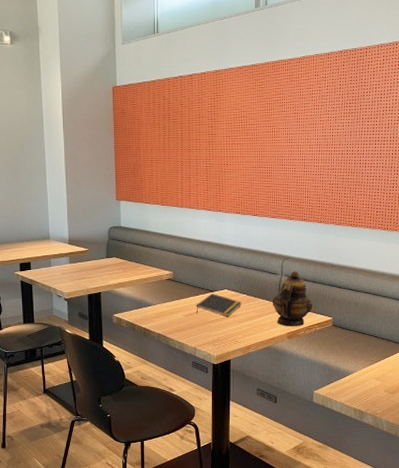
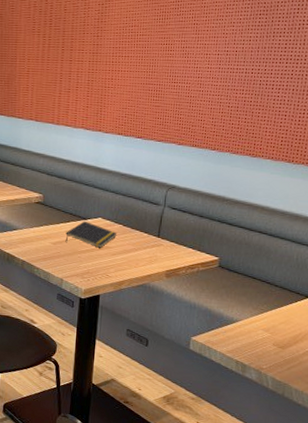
teapot: present [272,271,313,327] -> none [151,203,198,265]

